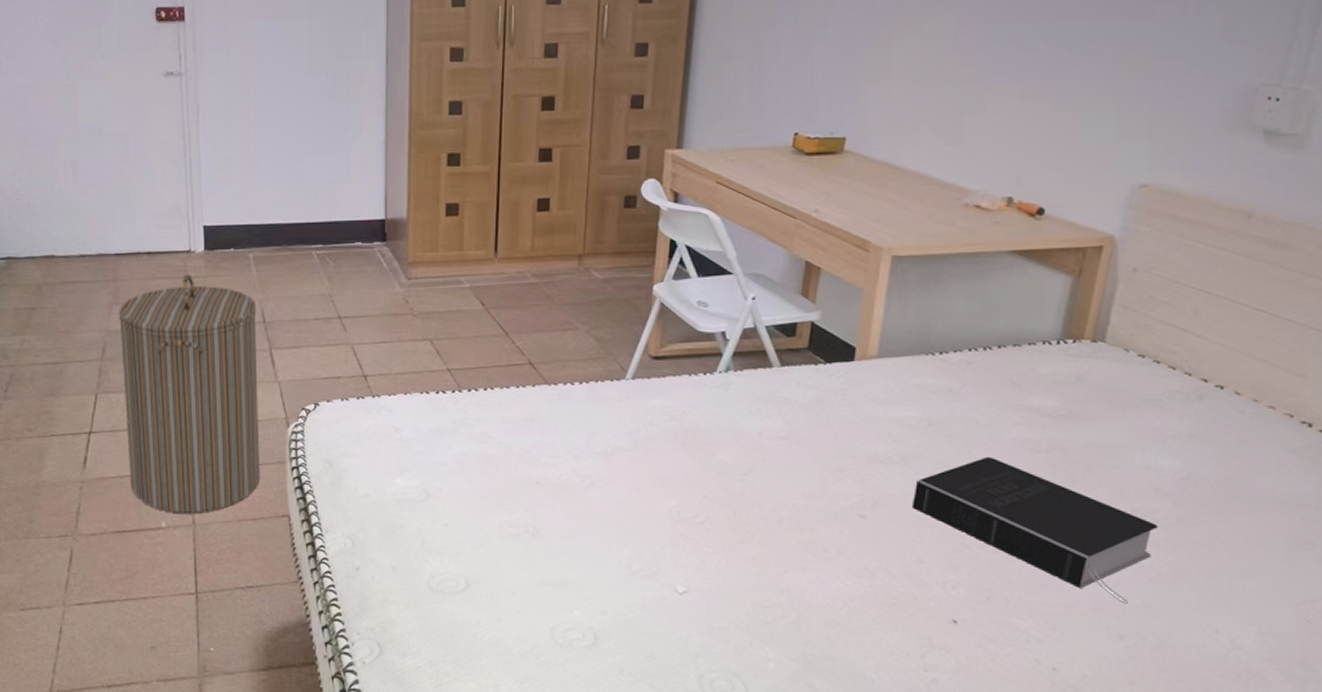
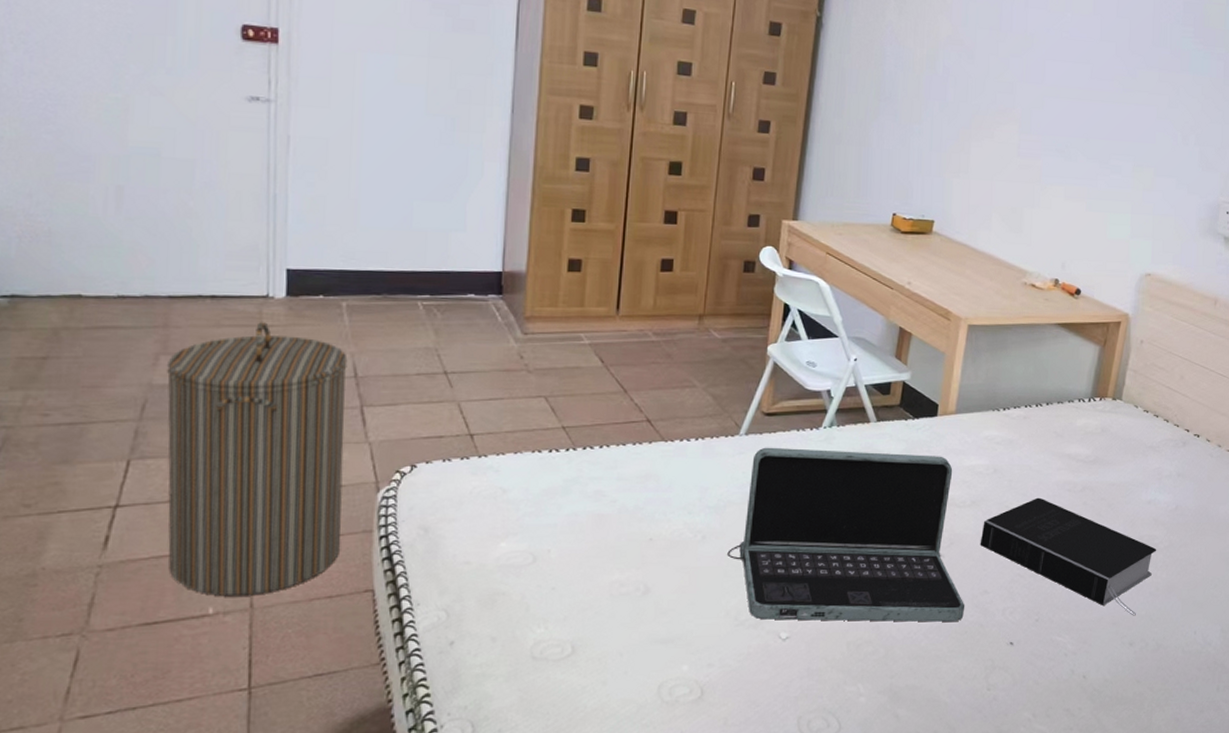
laptop: none [617,392,894,592] -> present [727,447,965,623]

